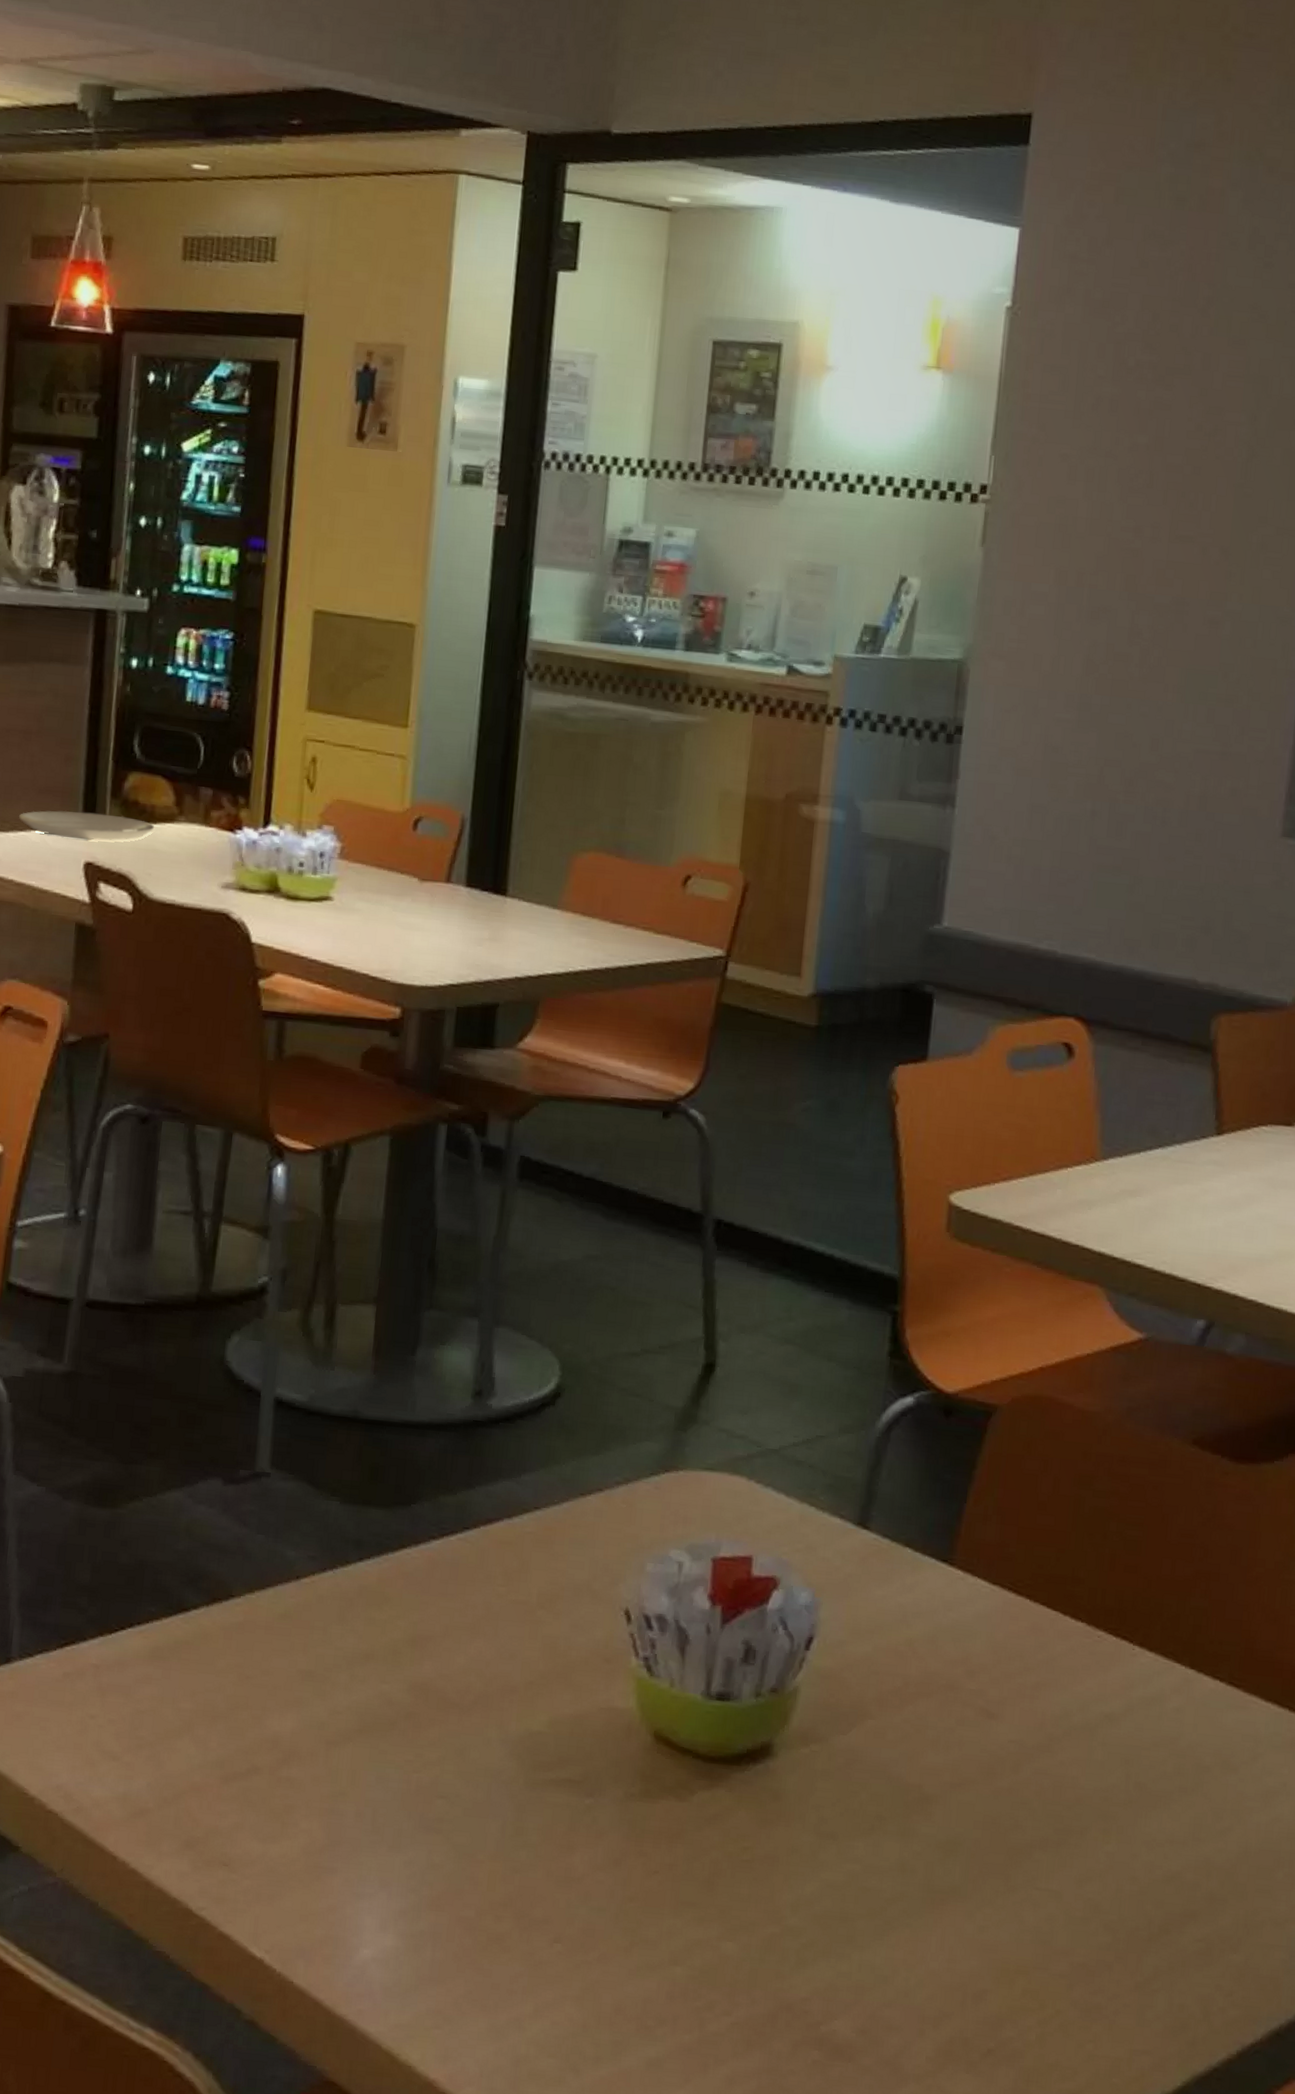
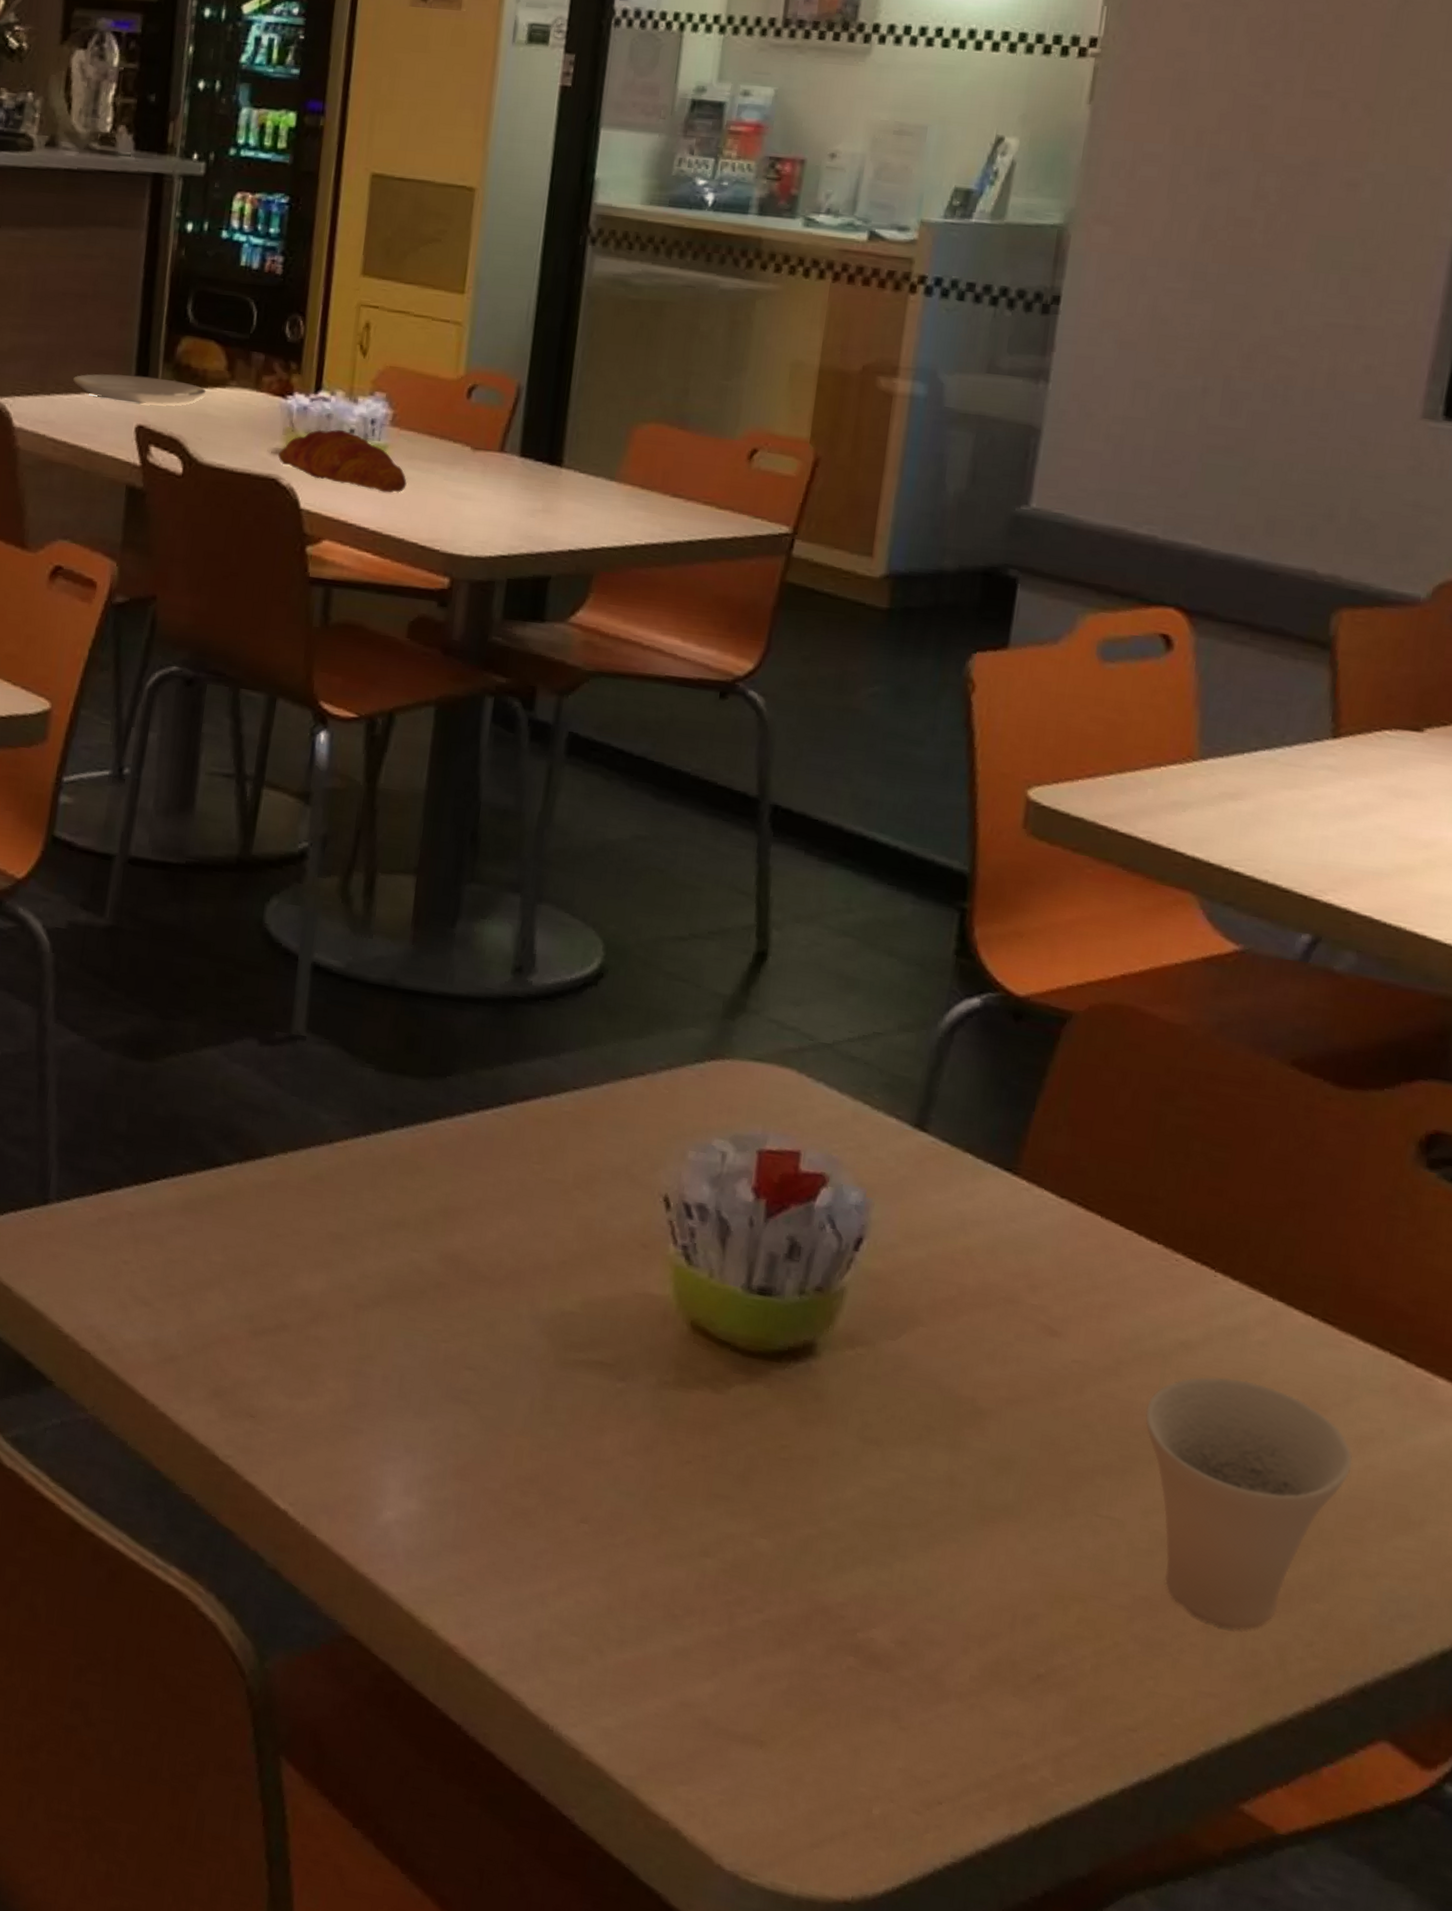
croissant: none [228,863,357,925] -> present [277,429,407,493]
cup: none [1076,1746,1261,1987] -> present [1145,1377,1353,1630]

